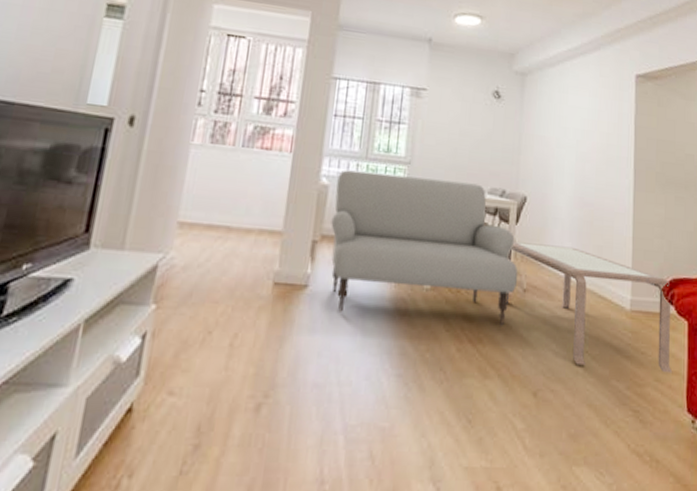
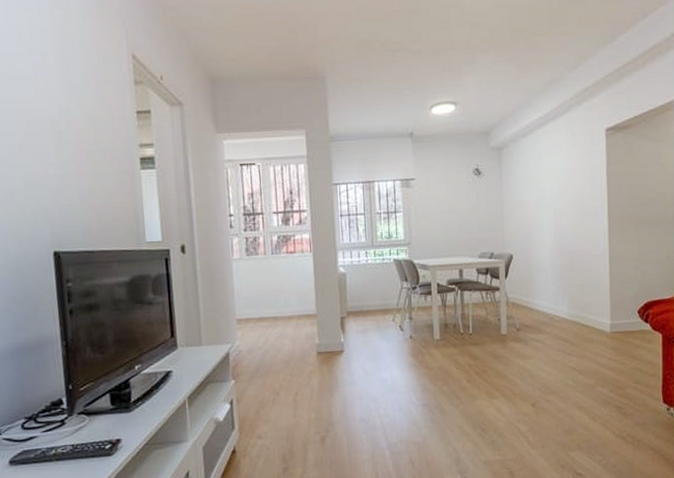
sofa: present [331,169,518,326] -> none [352,251,512,367]
coffee table: present [507,242,673,374] -> none [500,289,650,380]

